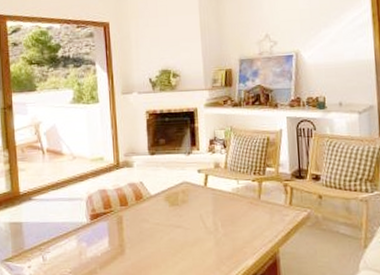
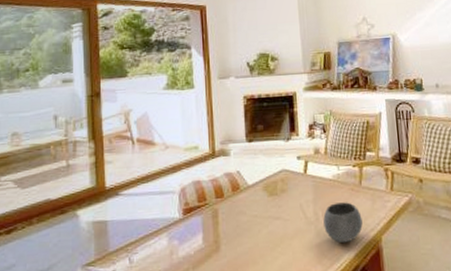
bowl: none [222,214,261,253] -> present [323,202,363,244]

